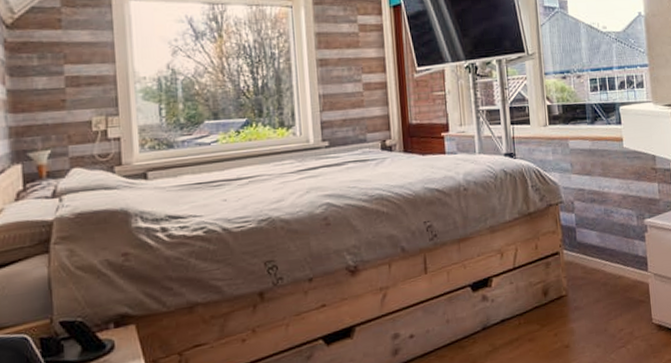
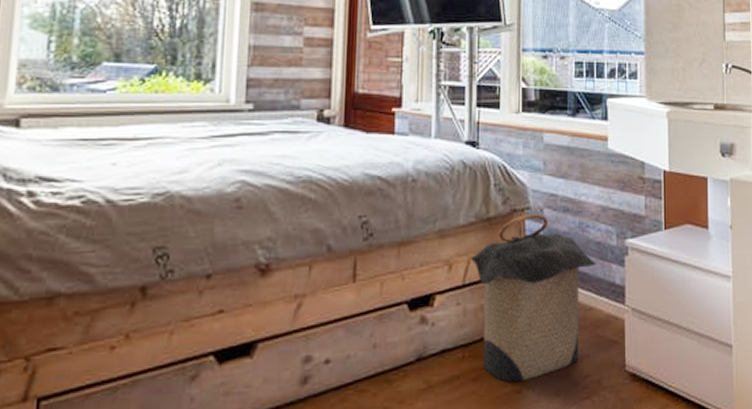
laundry hamper: none [517,205,621,341] -> present [469,213,596,383]

